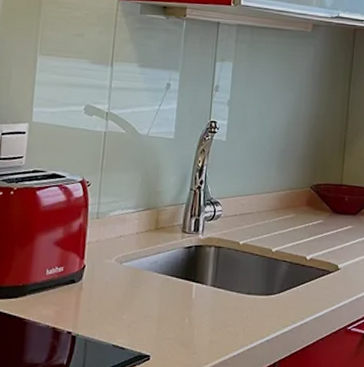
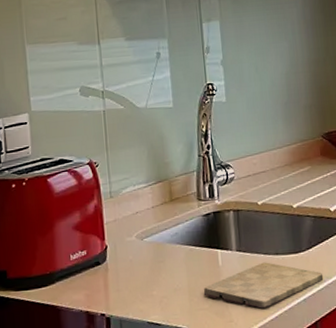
cutting board: none [172,300,289,344] -> present [203,262,324,309]

